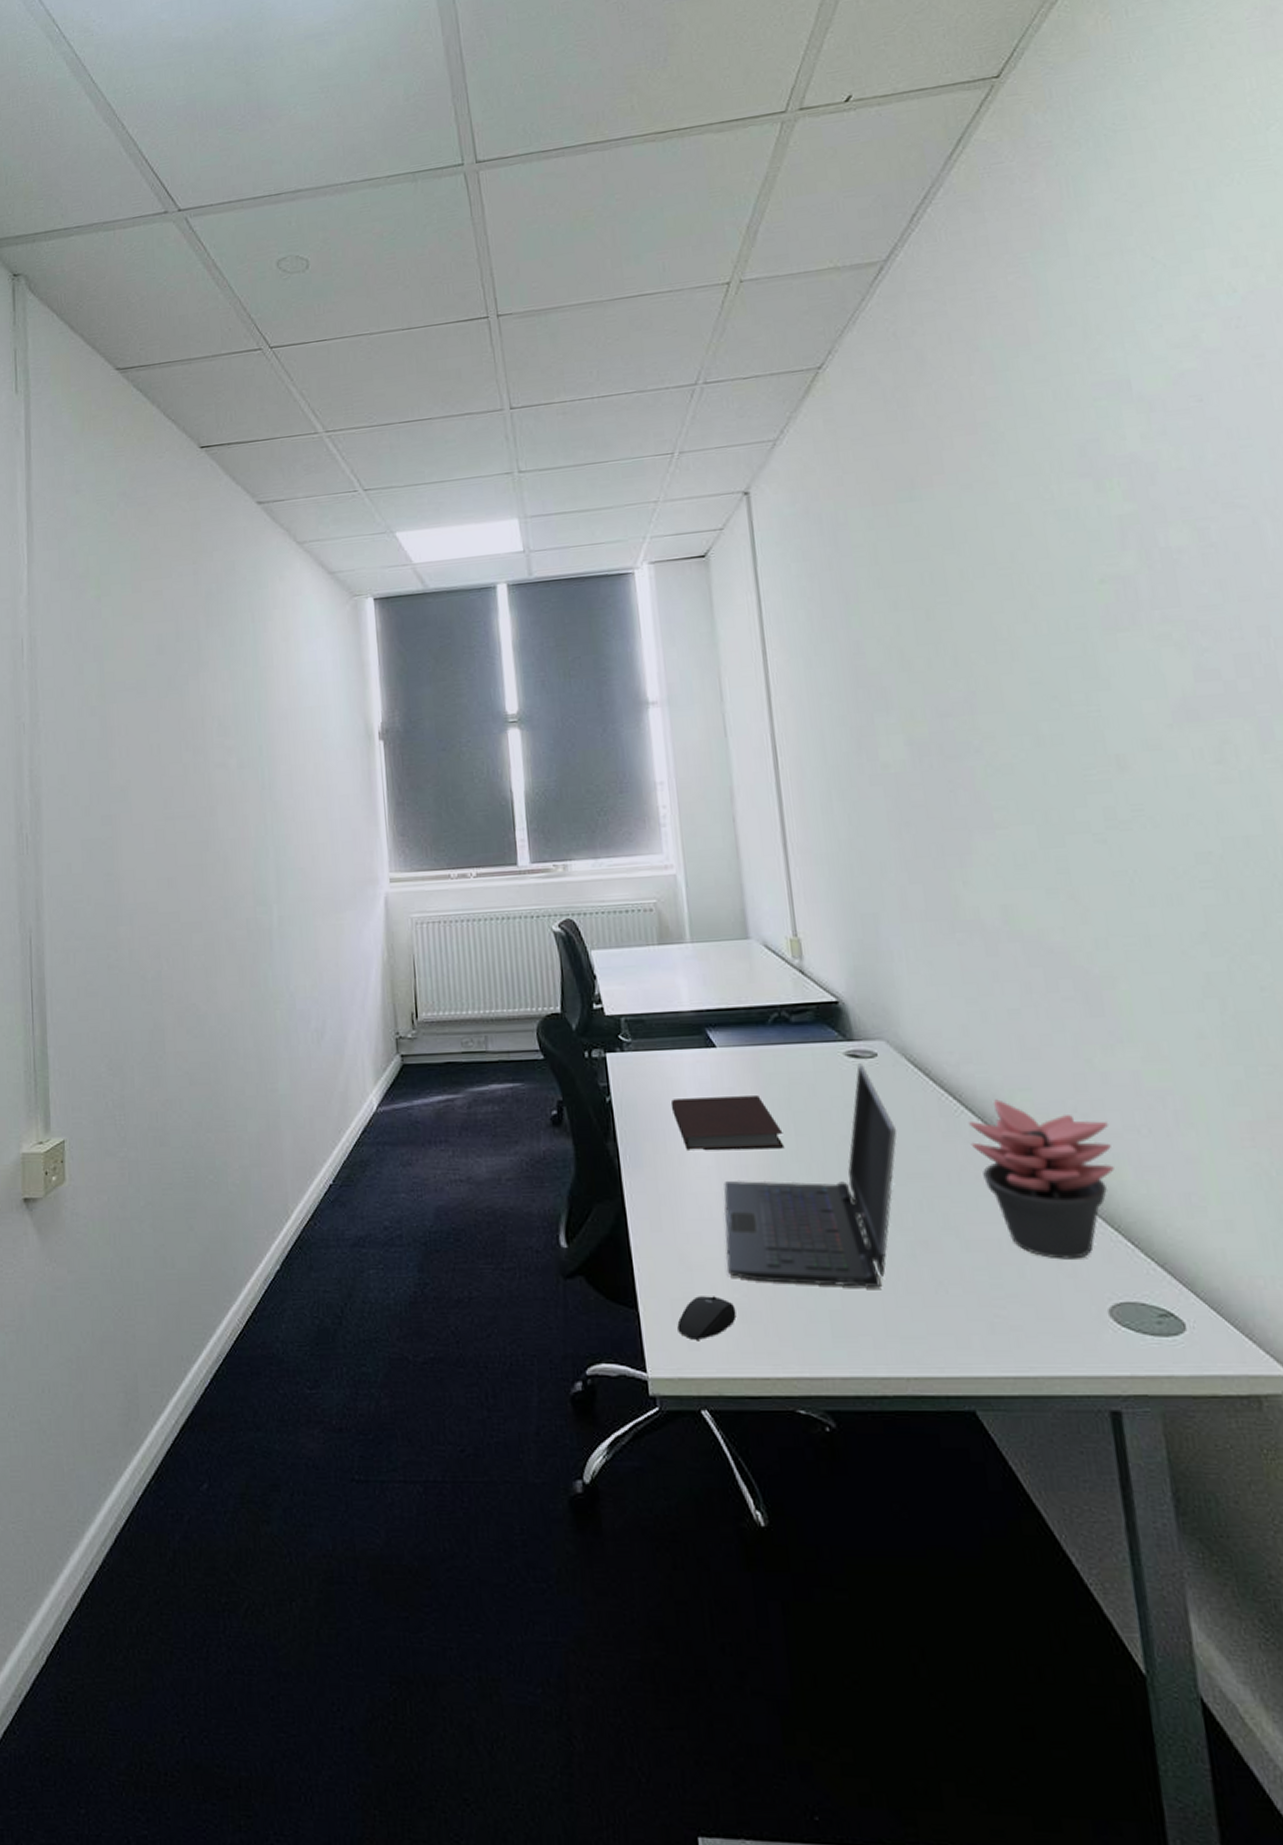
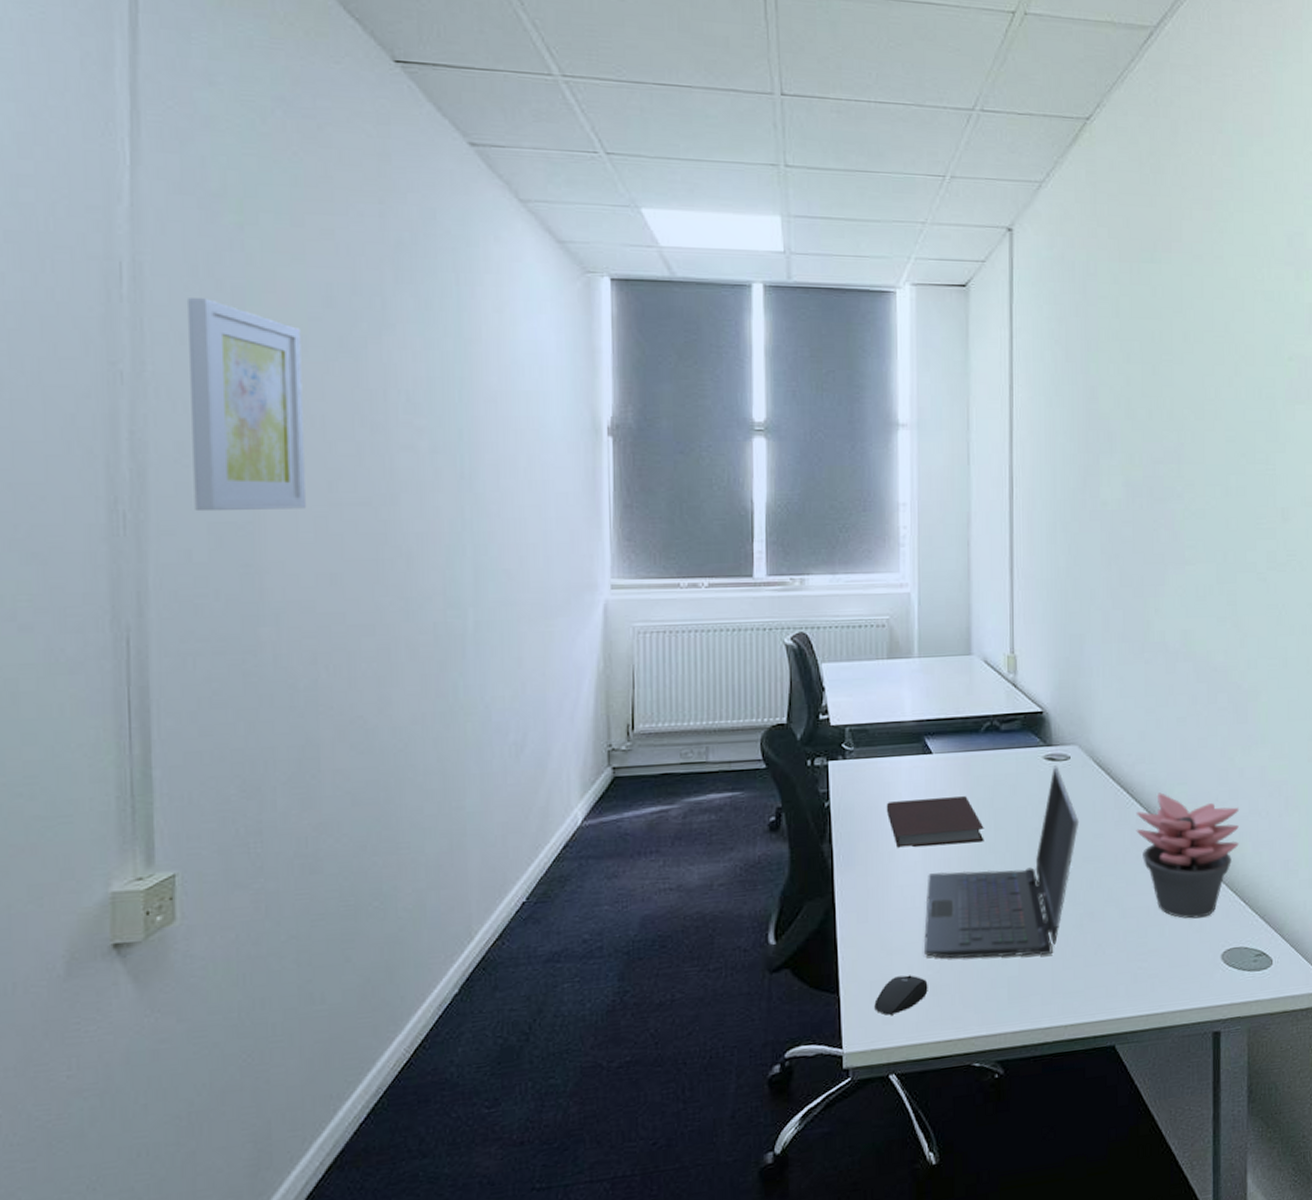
wall art: none [64,659,149,831] -> present [186,298,306,512]

